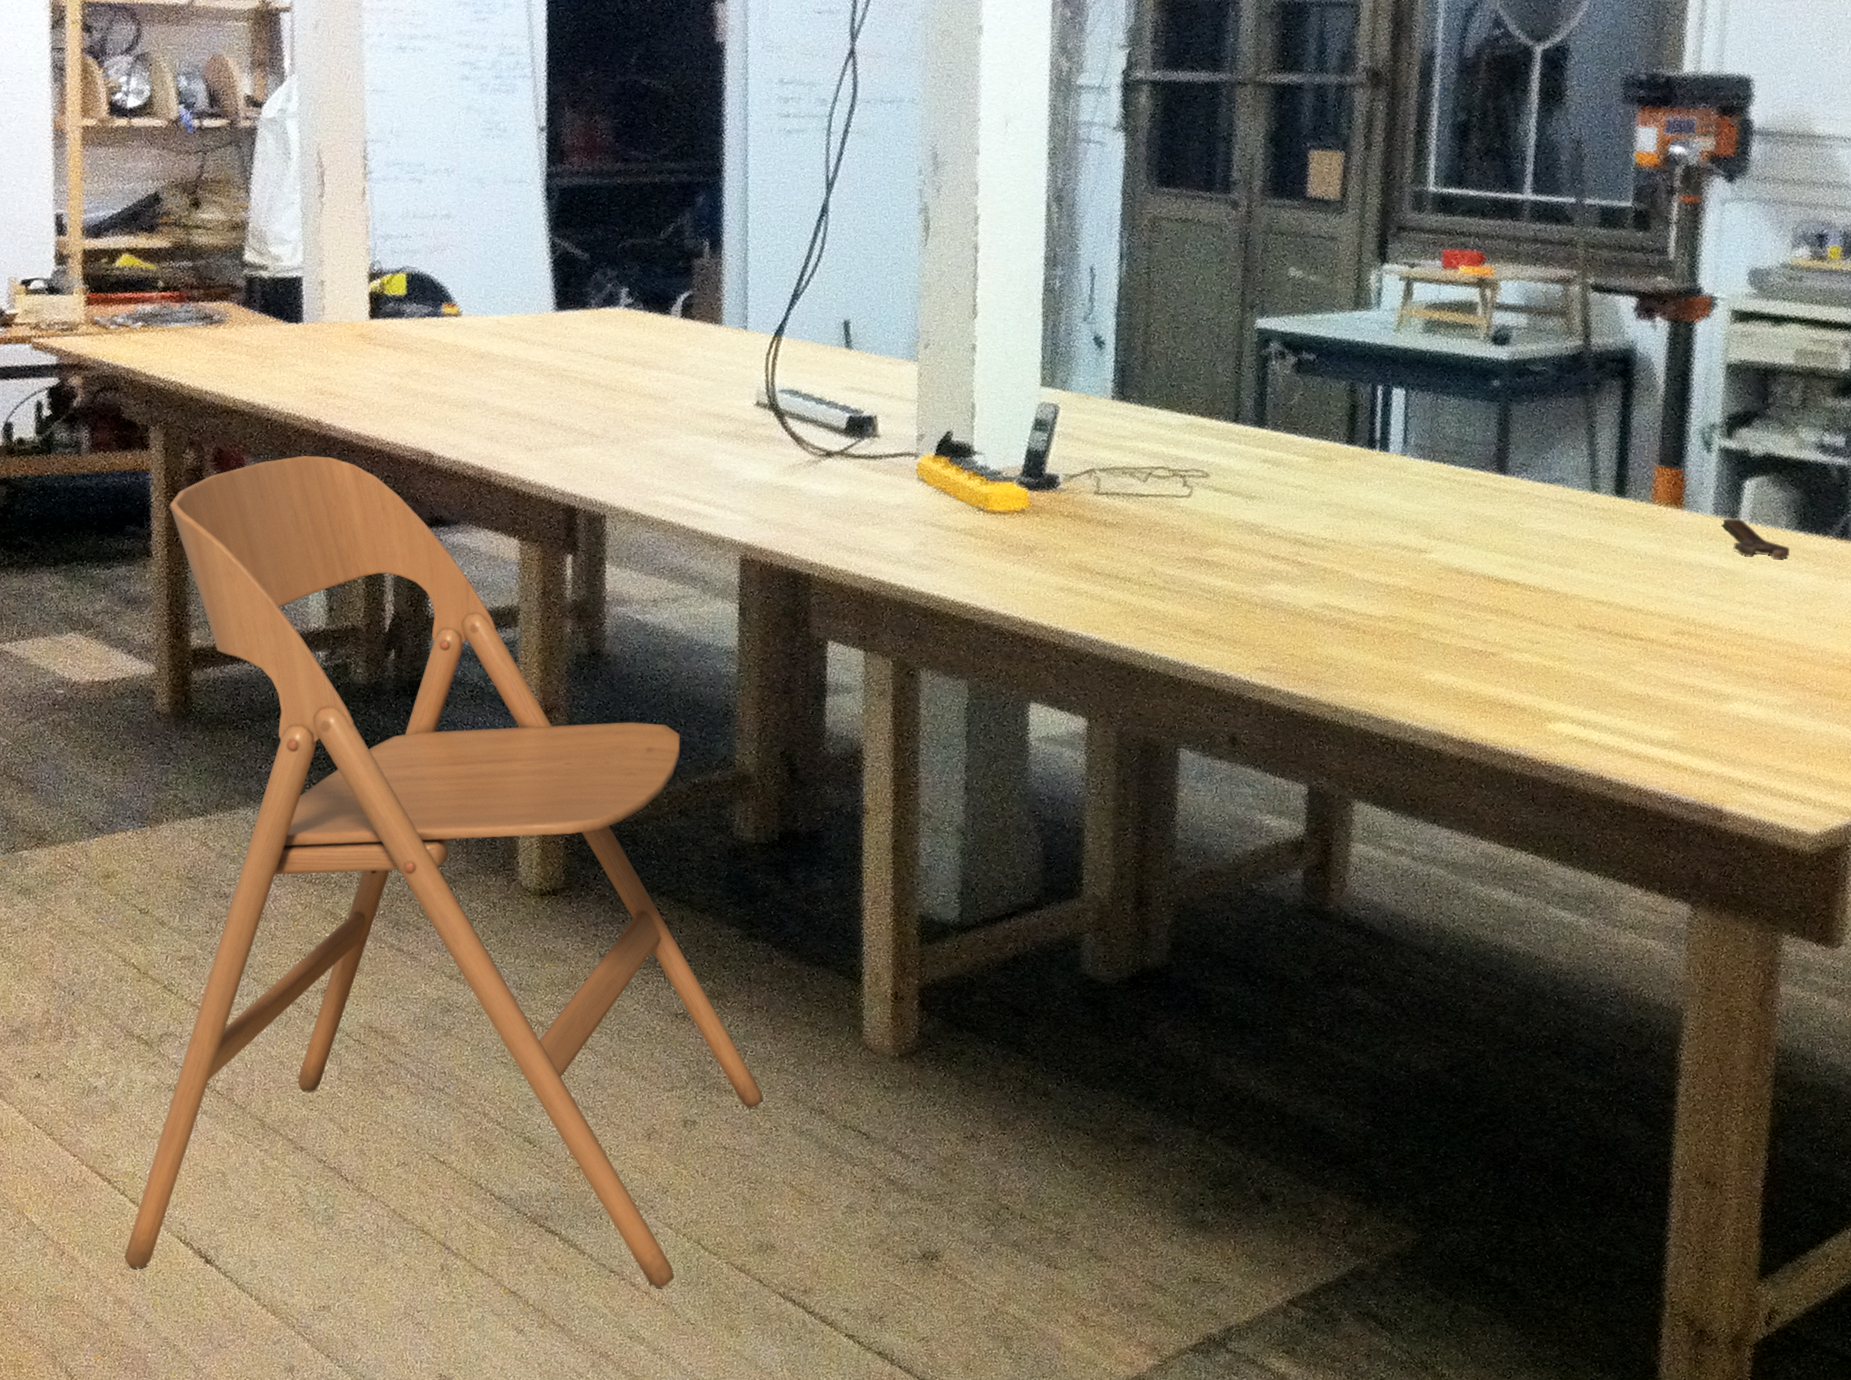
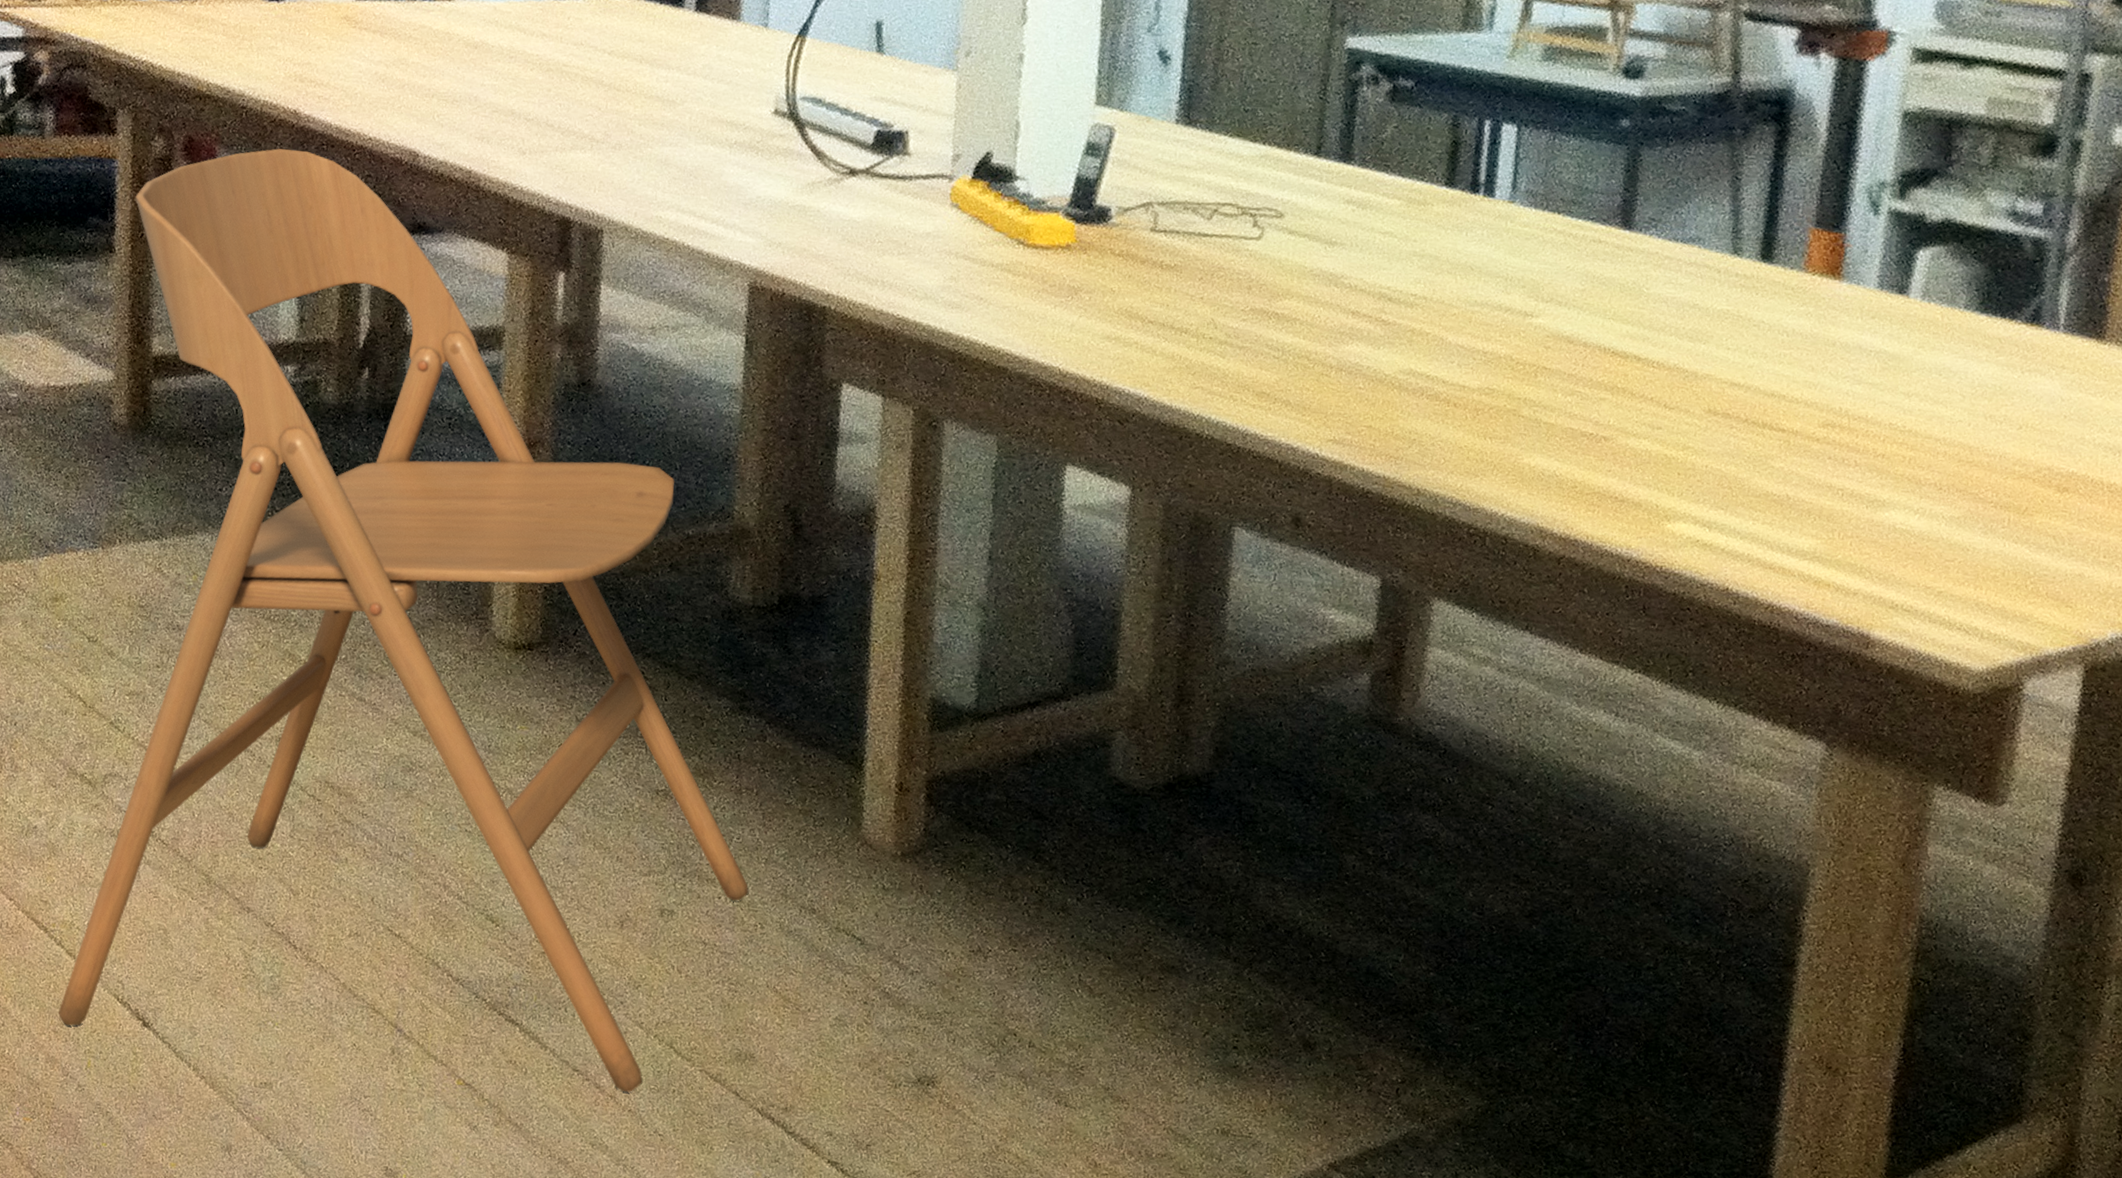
wrench: present [1723,518,1790,559] -> none [1889,294,1968,344]

